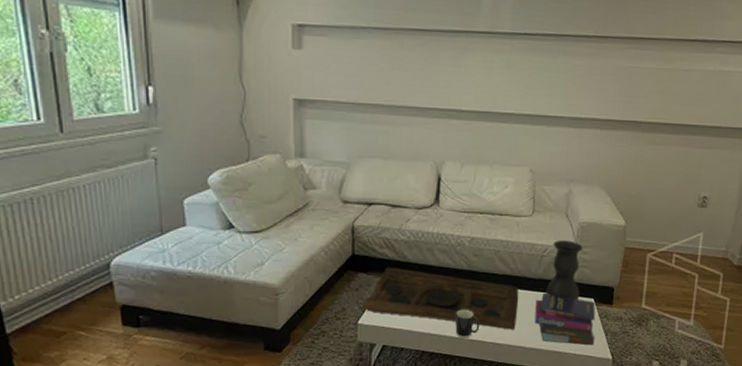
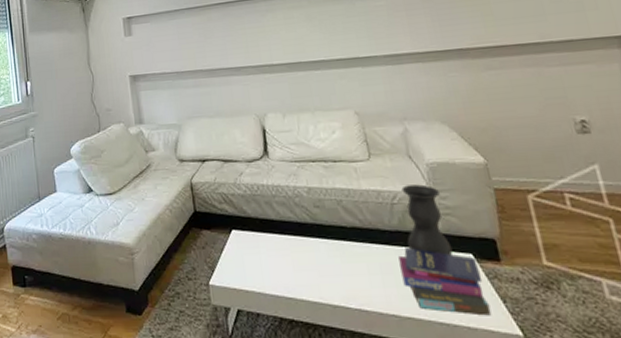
decorative tray: present [361,267,519,330] -> none [210,223,382,294]
mug: present [455,309,480,338] -> none [308,268,339,303]

